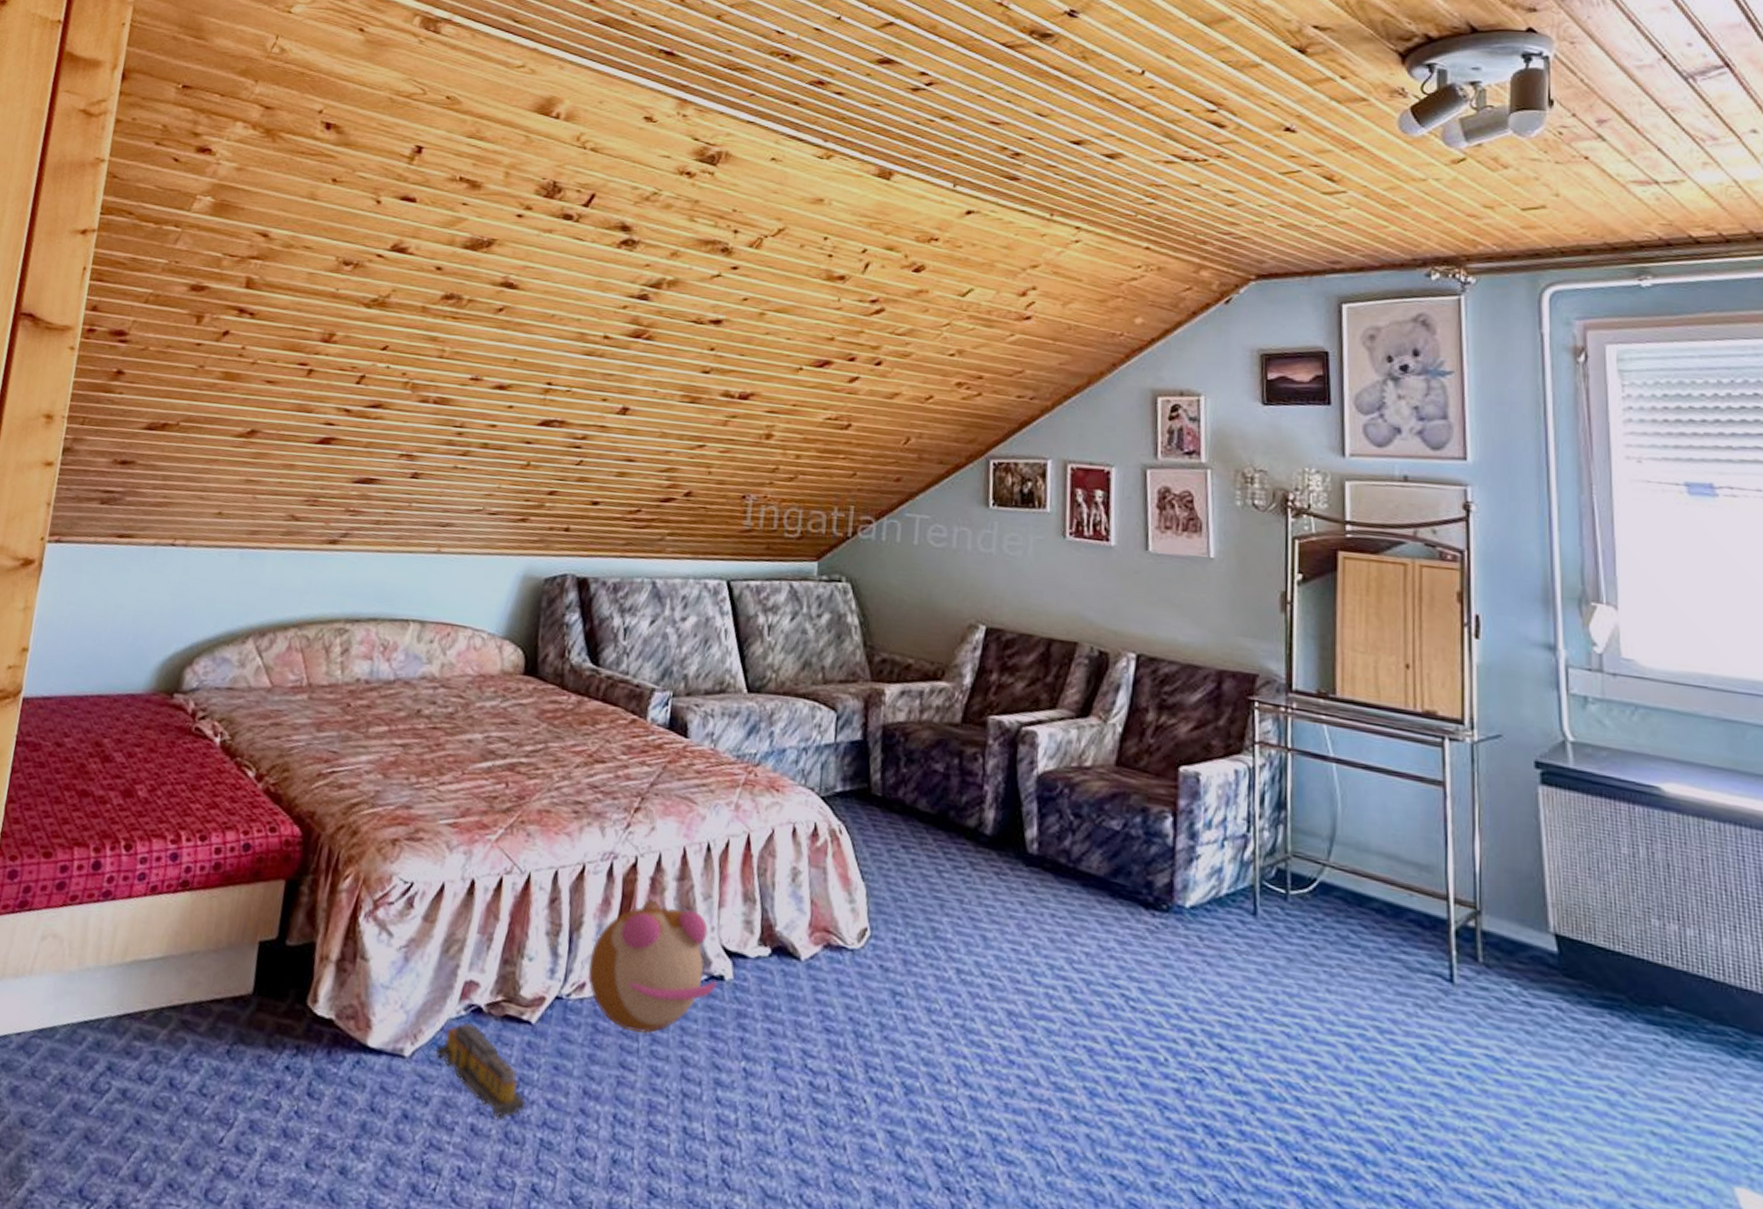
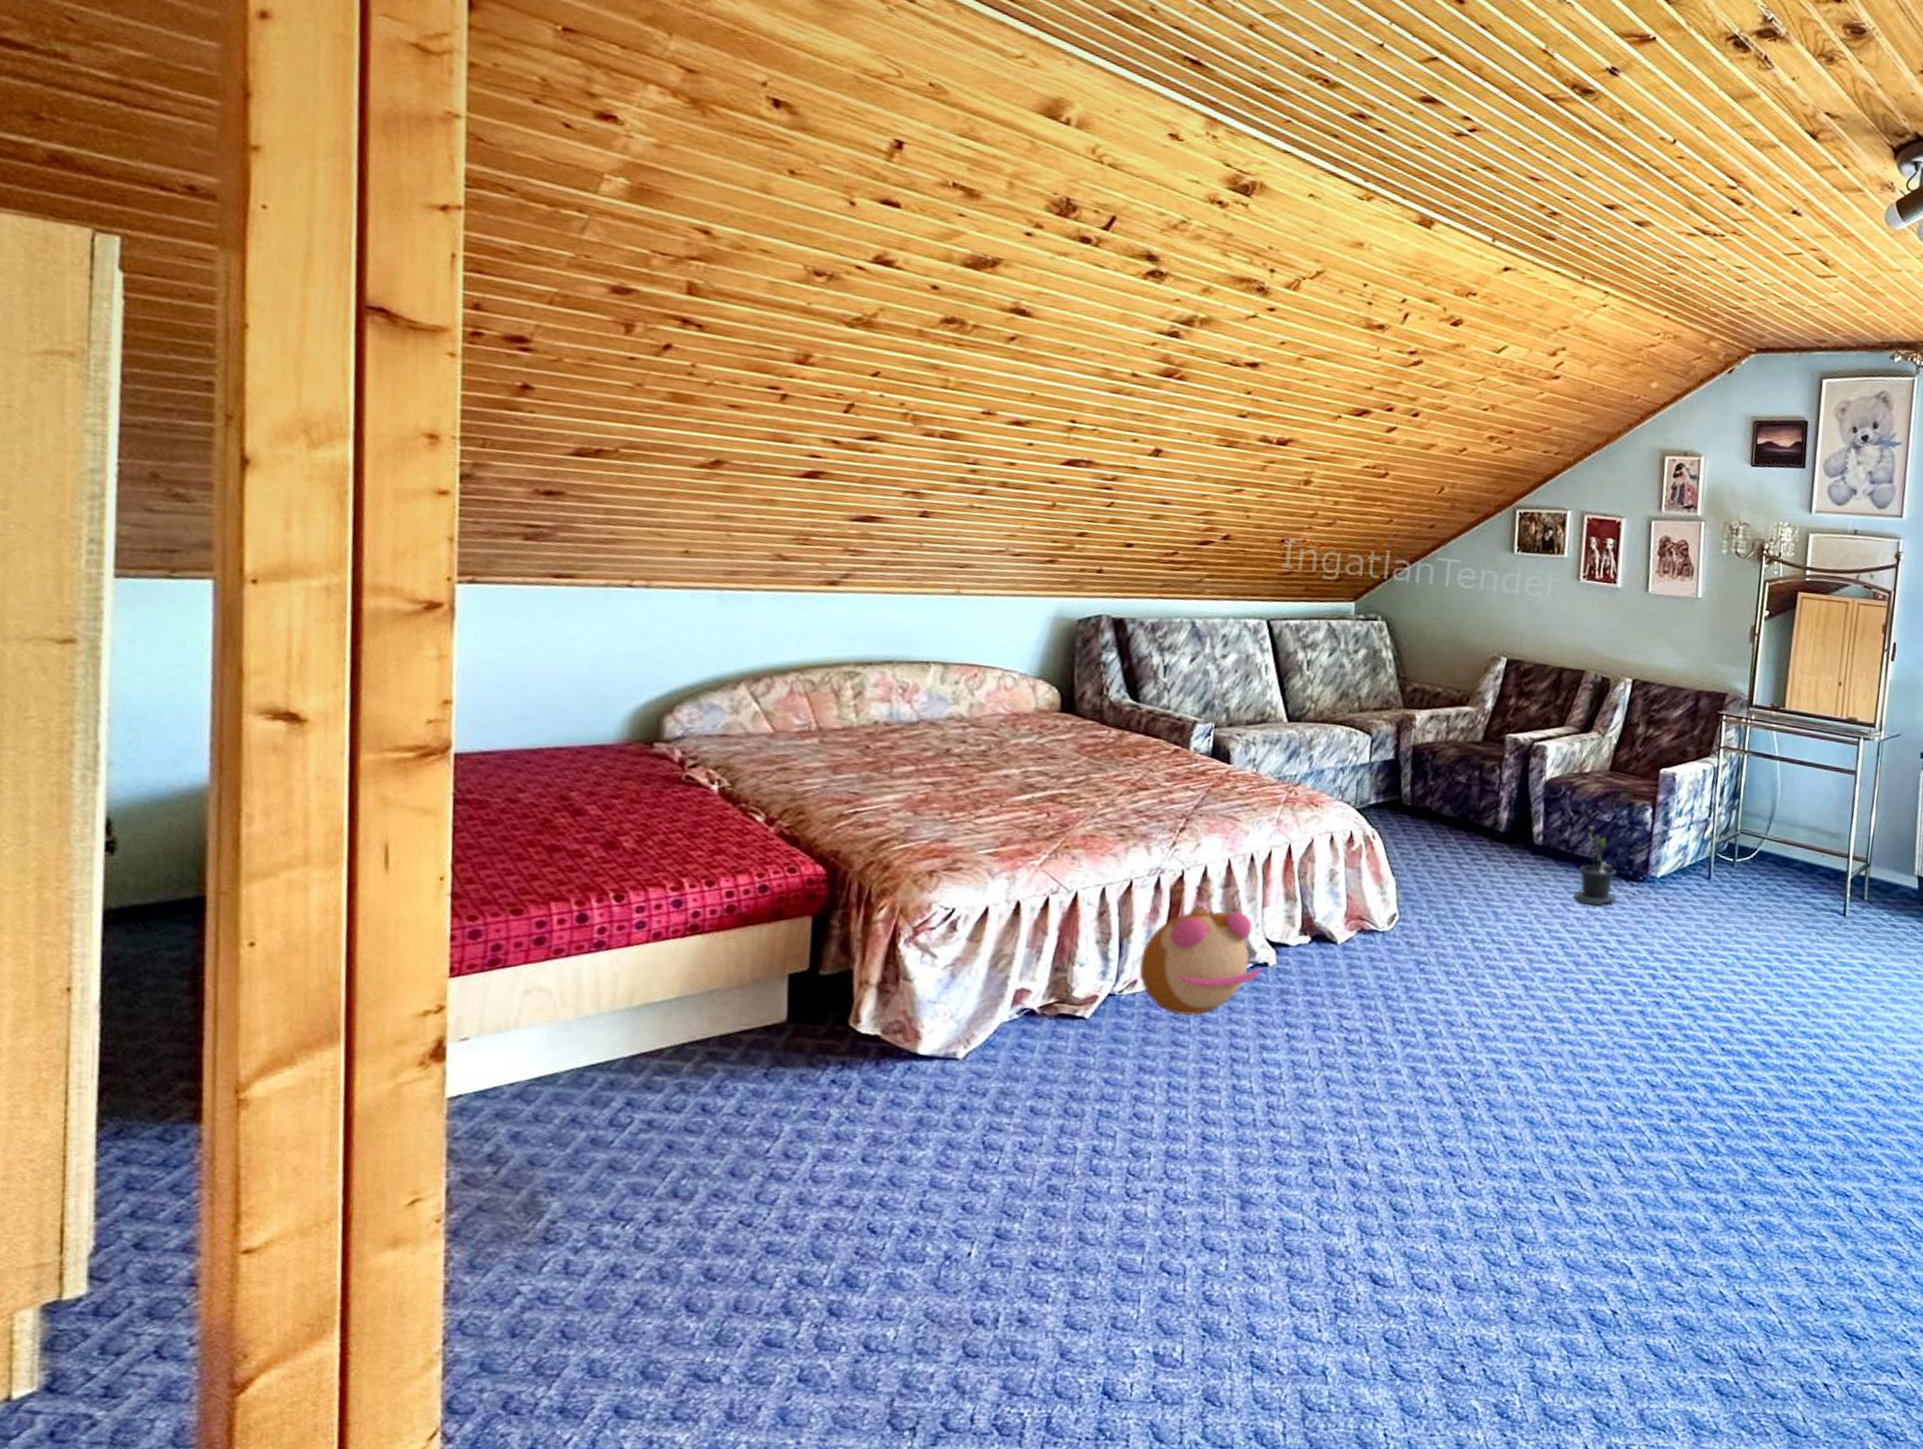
toy train: present [435,1023,526,1120] -> none [989,1024,1083,1099]
potted plant: none [1079,834,1136,940] -> present [1573,826,1617,906]

